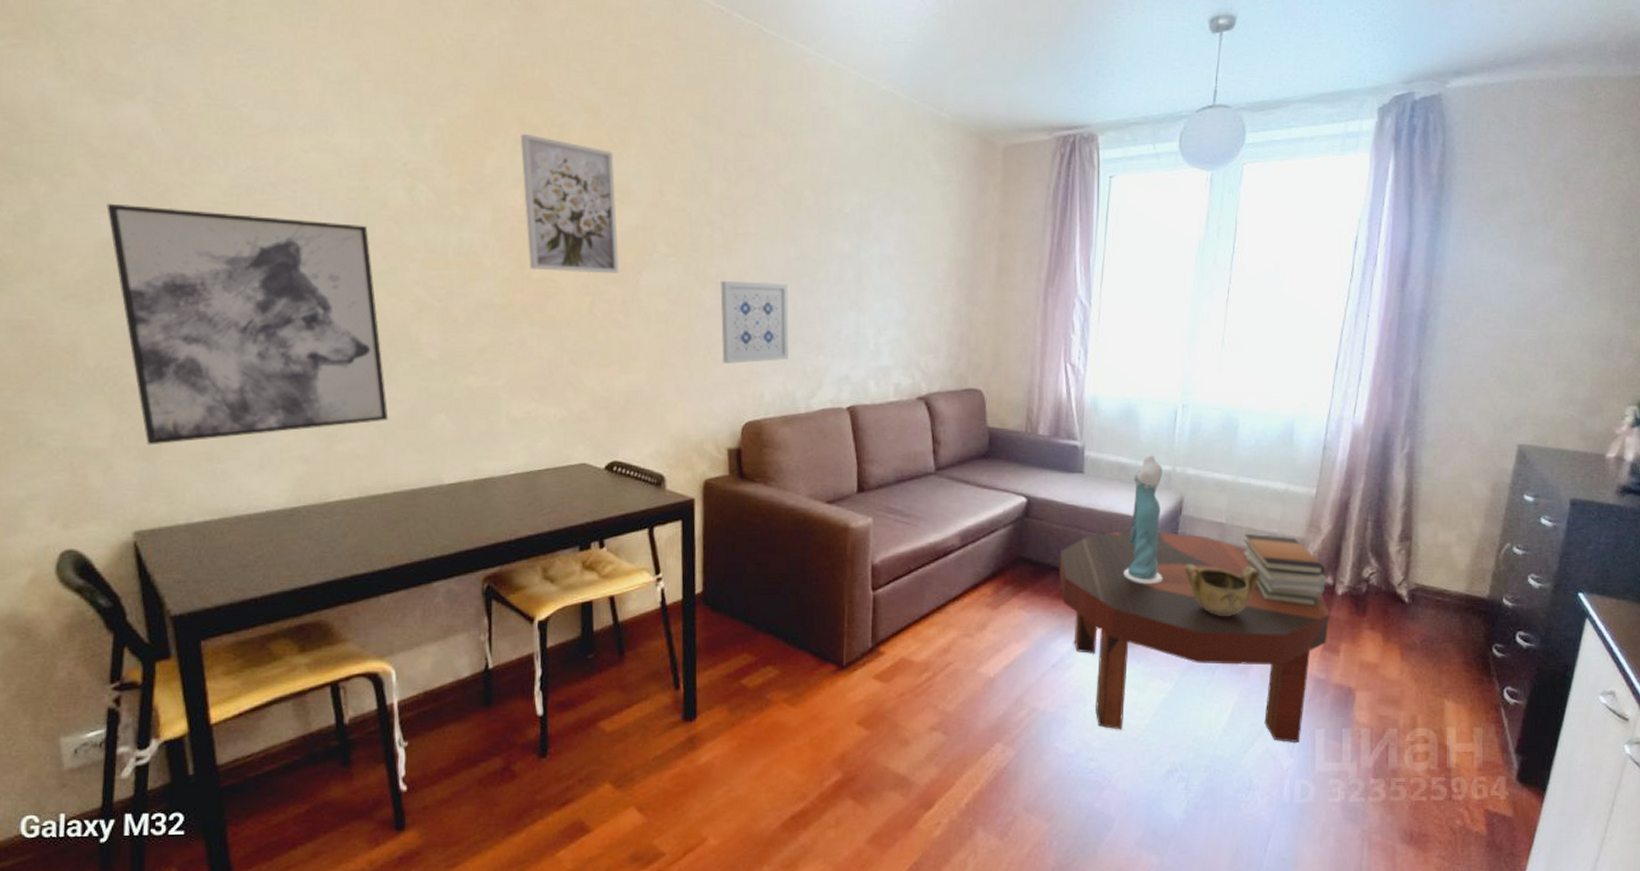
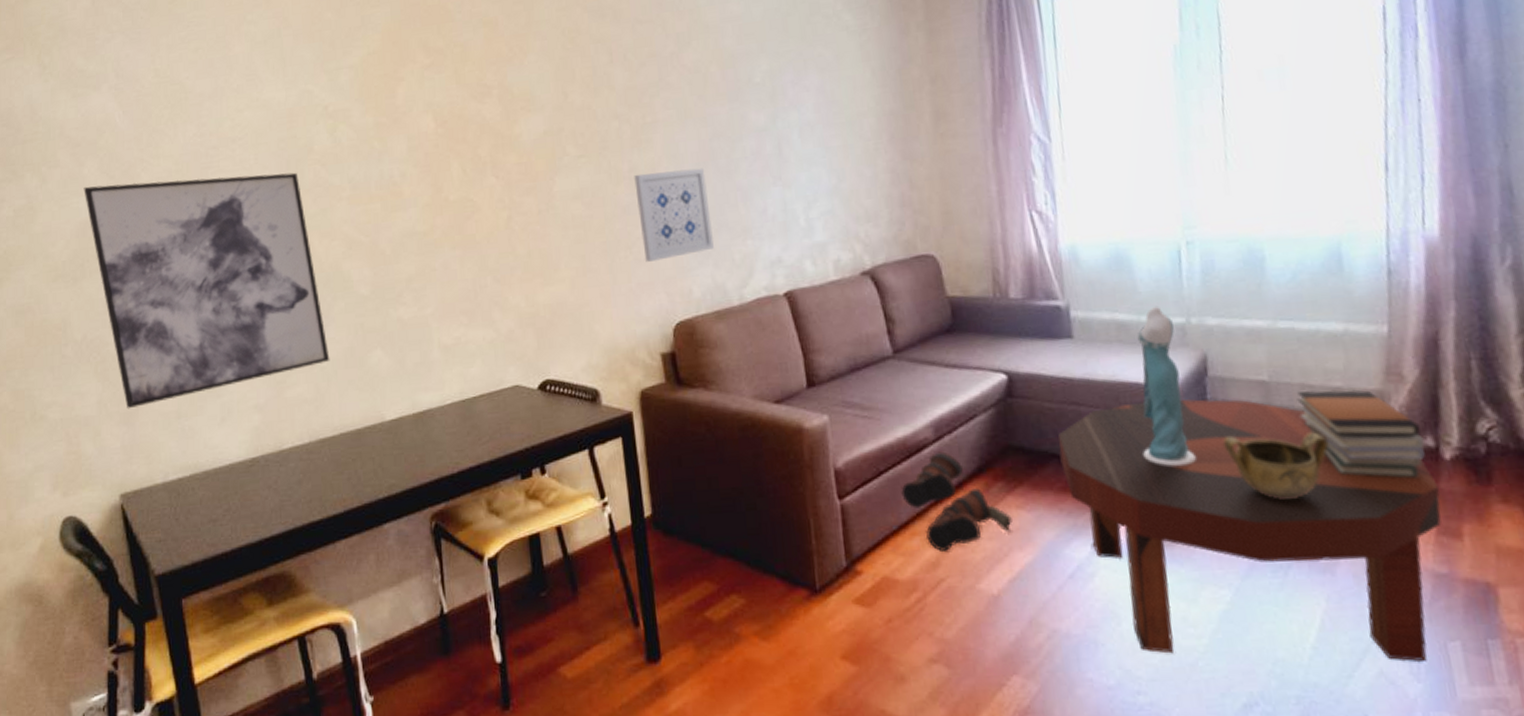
wall art: present [520,133,619,274] -> none [426,58,532,193]
boots: none [926,557,1014,641] -> present [901,451,1012,553]

